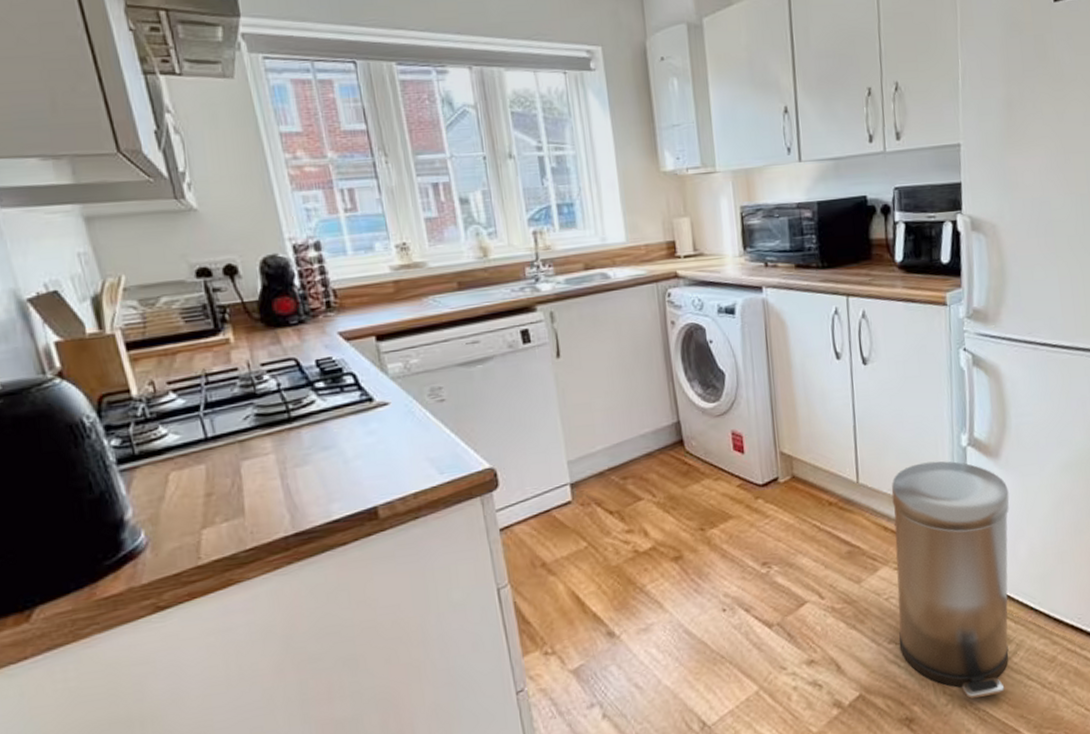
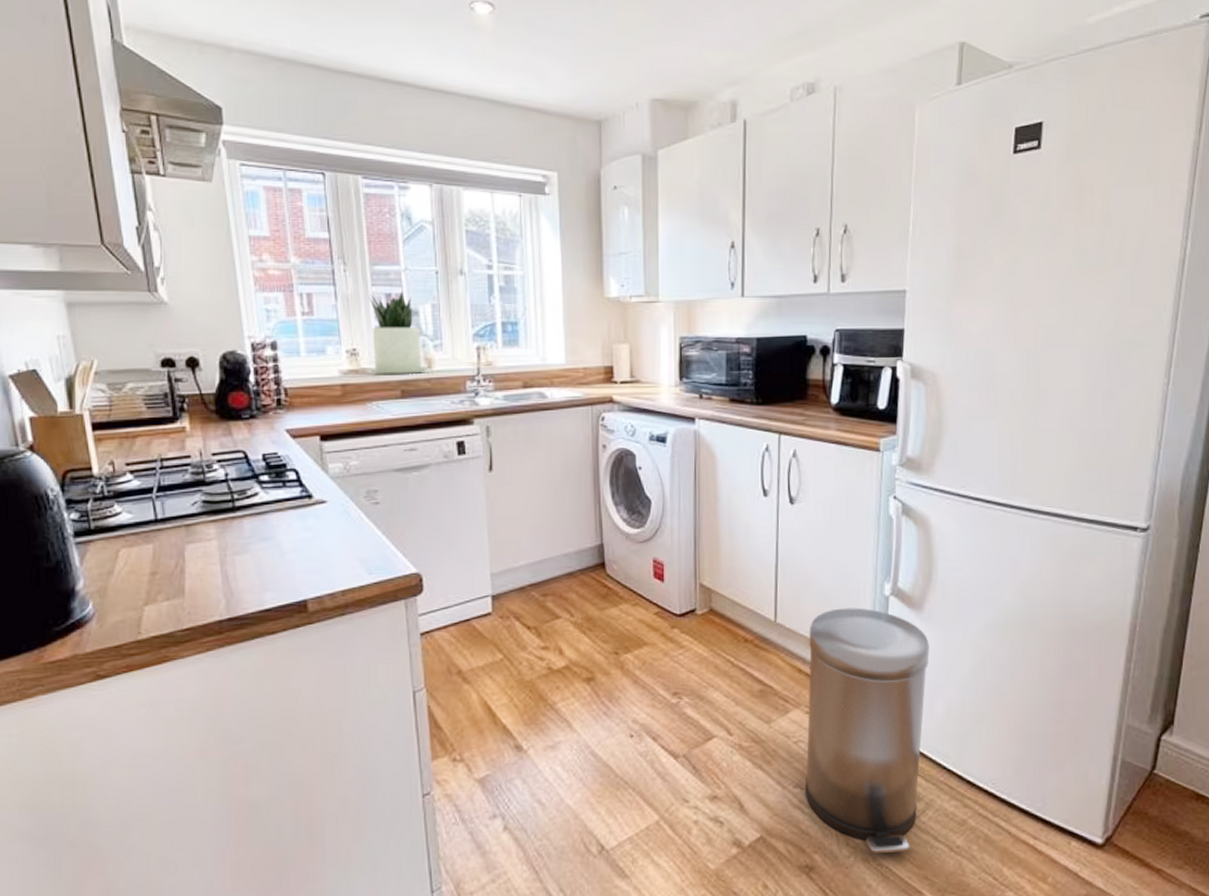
planter: none [414,180,482,268] -> present [369,292,426,374]

